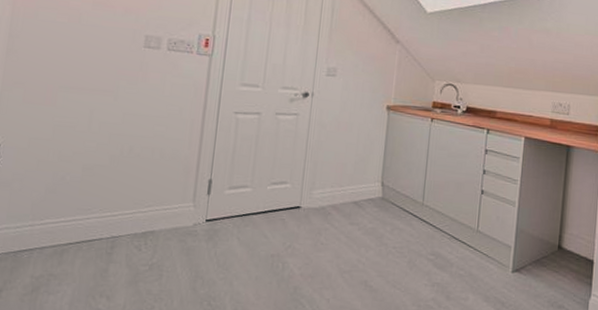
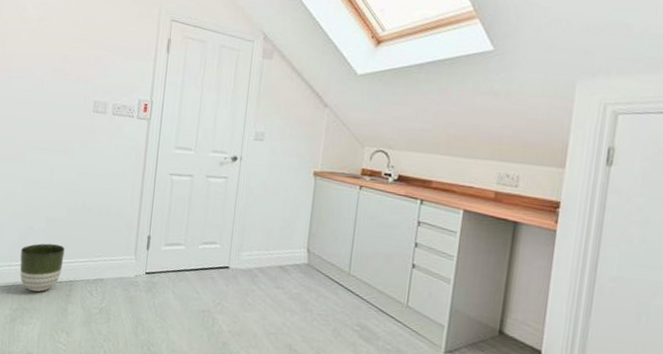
planter: none [45,196,106,254] -> present [20,243,65,292]

